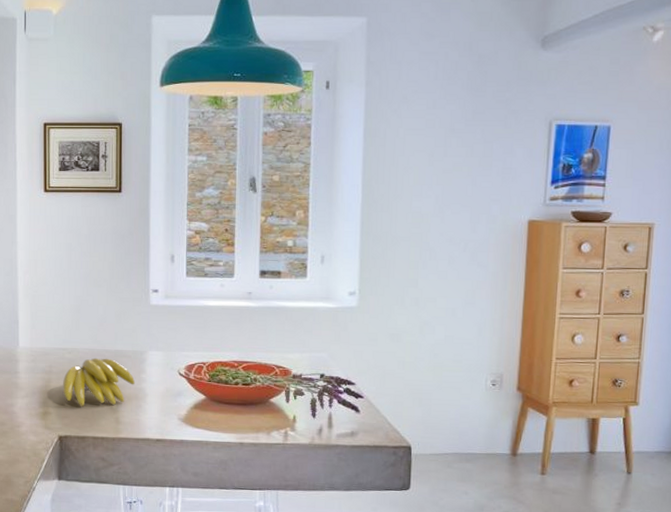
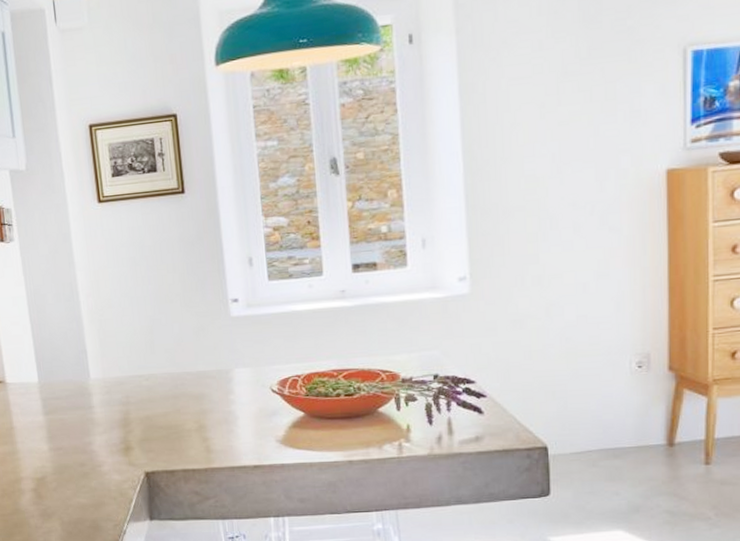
banana: present [62,357,136,407] -> none [142,381,224,438]

